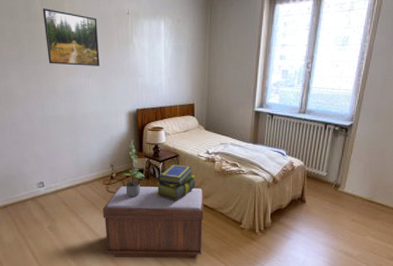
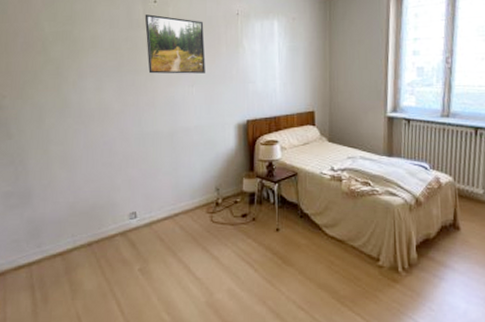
bench: present [103,186,204,258] -> none [205,214,331,309]
potted plant: present [122,139,146,197] -> none [230,156,258,228]
stack of books: present [156,164,196,201] -> none [271,185,319,232]

